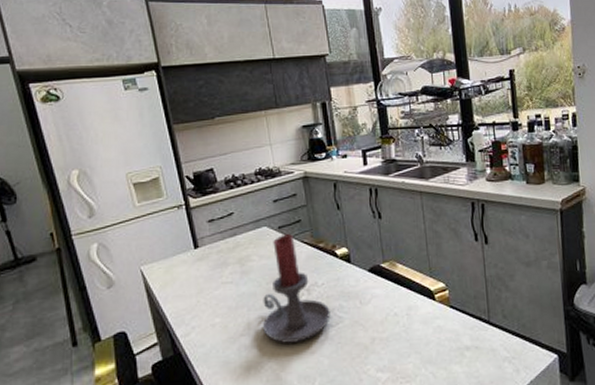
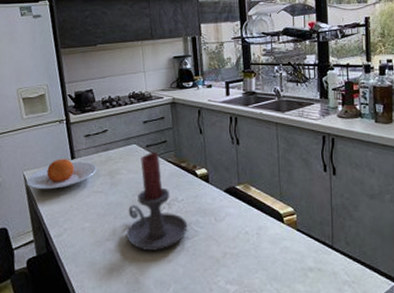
plate: none [145,248,225,286] -> present [26,158,98,190]

